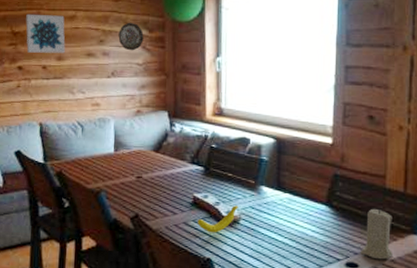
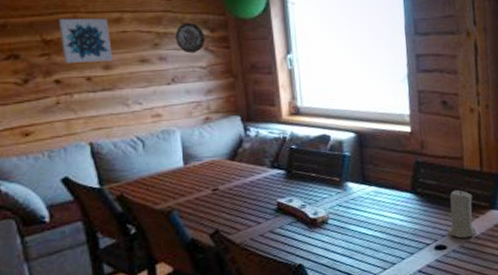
banana: present [197,205,238,233] -> none [284,205,325,238]

